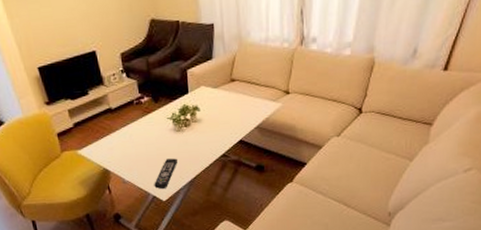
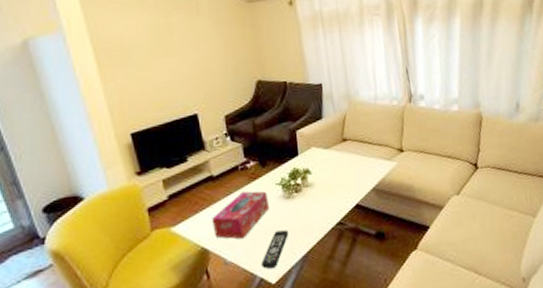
tissue box: none [111,123,161,164] -> present [212,191,269,239]

